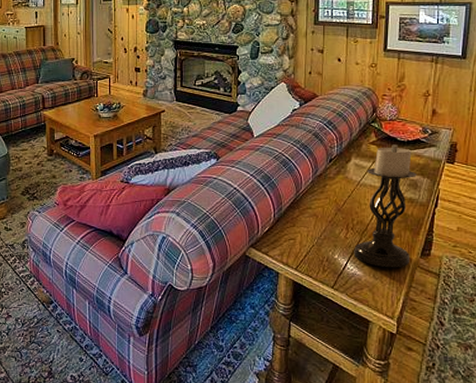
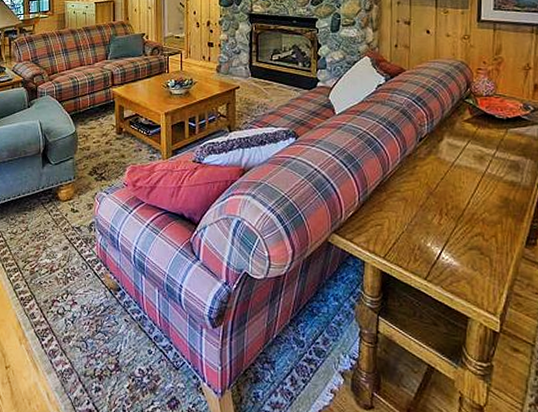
candle holder: present [354,144,417,268] -> none [449,122,518,259]

